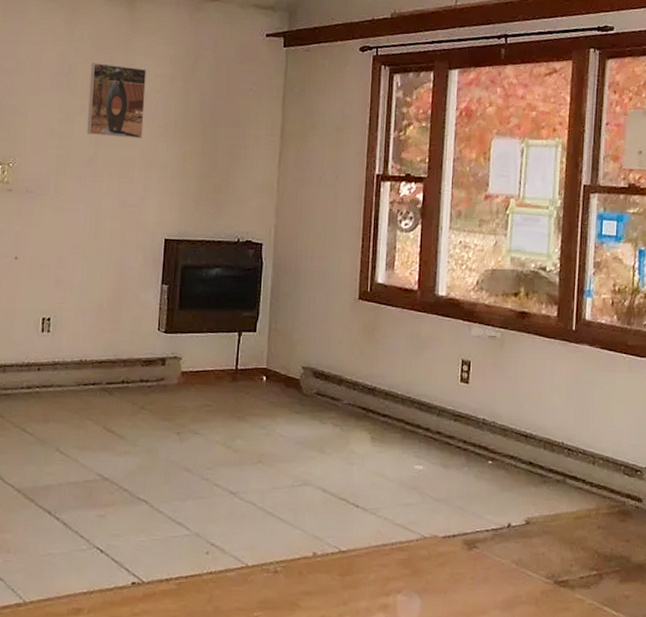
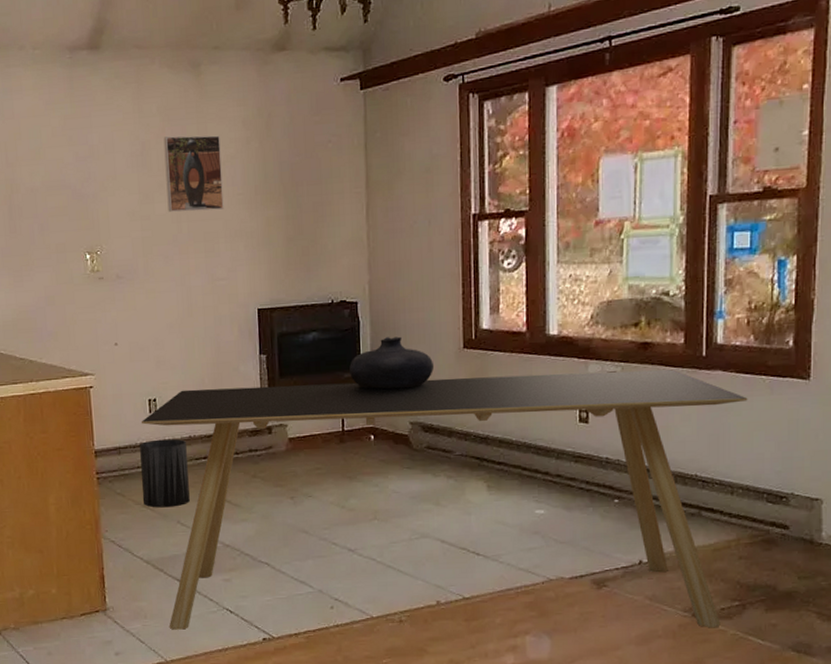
trash can: none [23,360,76,433] -> present [140,438,190,508]
dining table: none [31,312,610,597] -> present [141,369,748,630]
vase: none [248,281,329,333] -> present [349,336,433,390]

